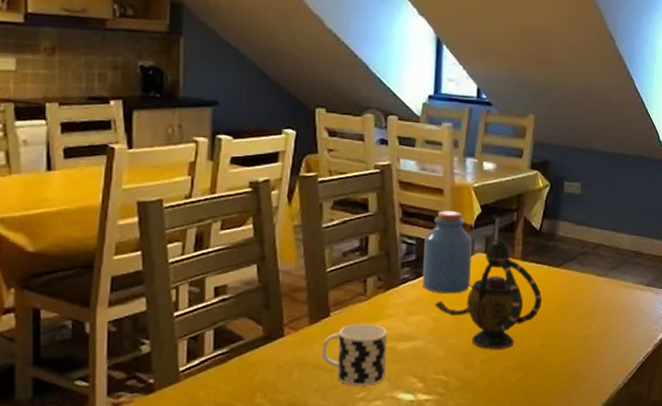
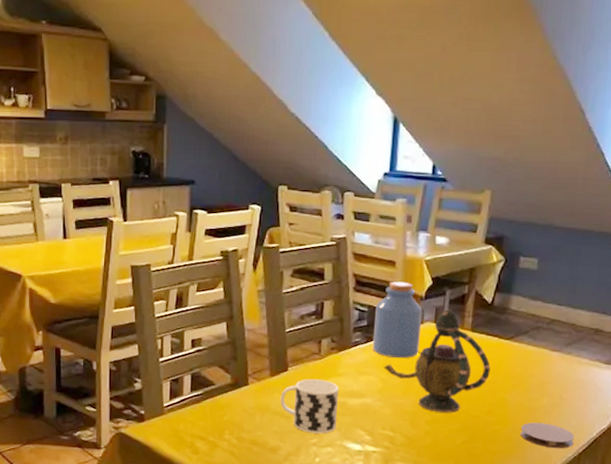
coaster: none [574,351,623,377] -> present [520,422,575,449]

